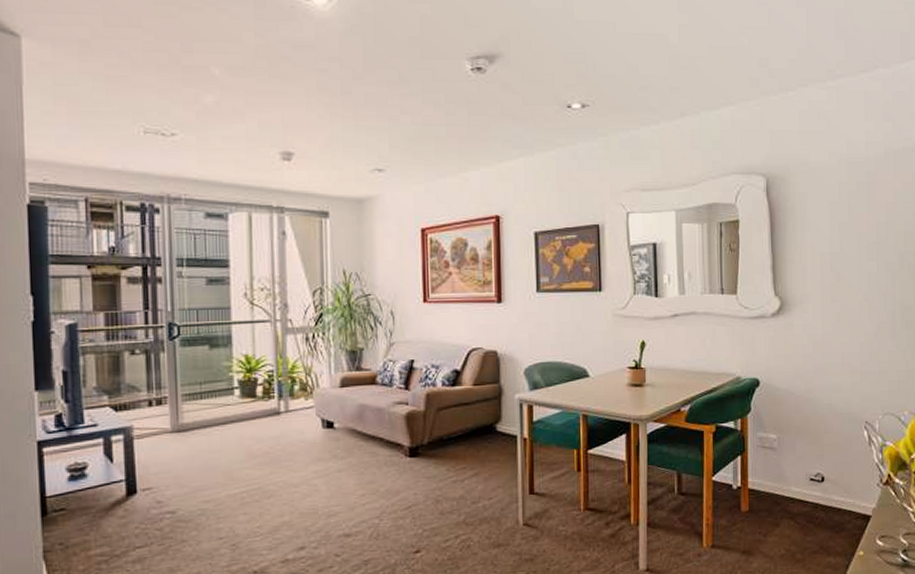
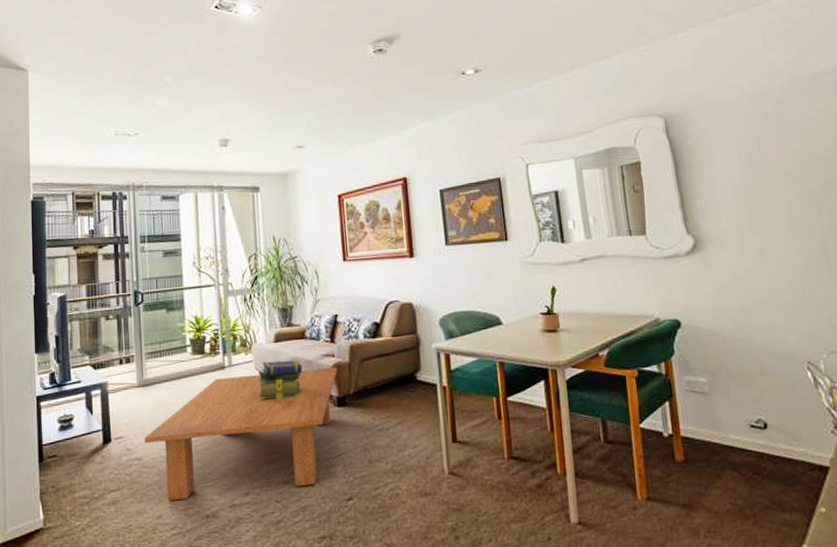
coffee table: none [179,415,412,558] -> present [144,366,338,501]
stack of books: none [319,406,371,448] -> present [258,359,303,399]

